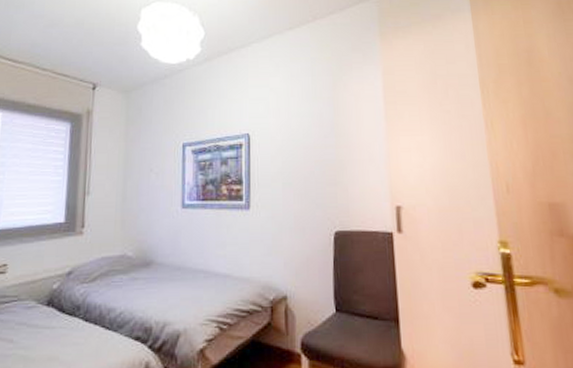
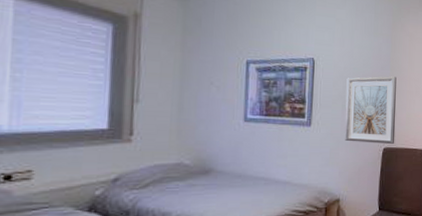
picture frame: none [285,145,349,227] -> present [345,76,397,145]

